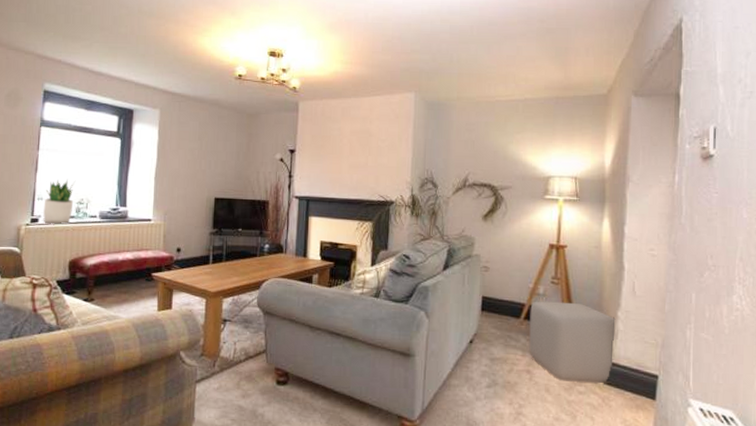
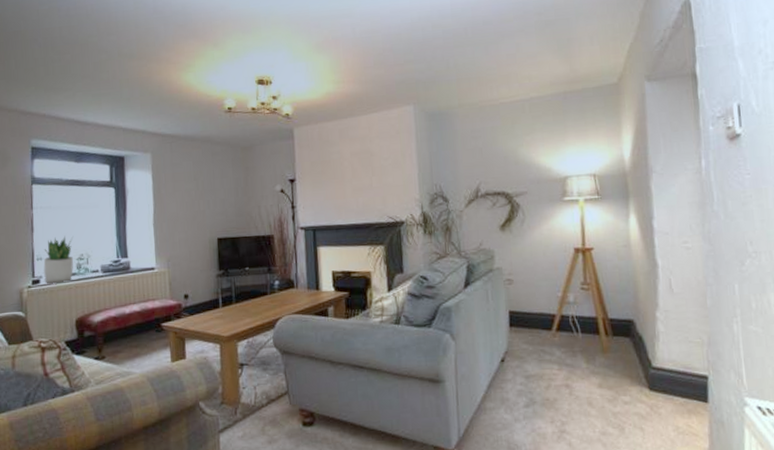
pouf: present [529,301,616,383] -> none [561,307,658,392]

